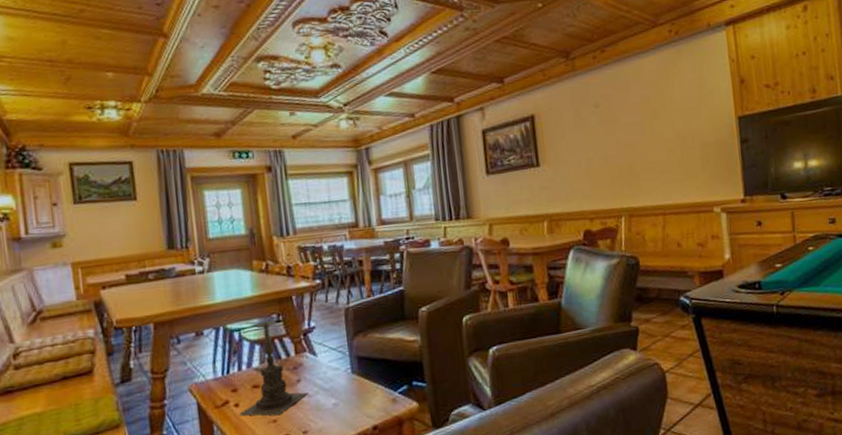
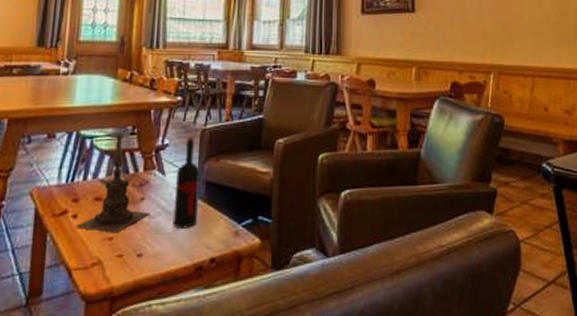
wine bottle: none [327,315,355,403] -> present [173,135,201,228]

